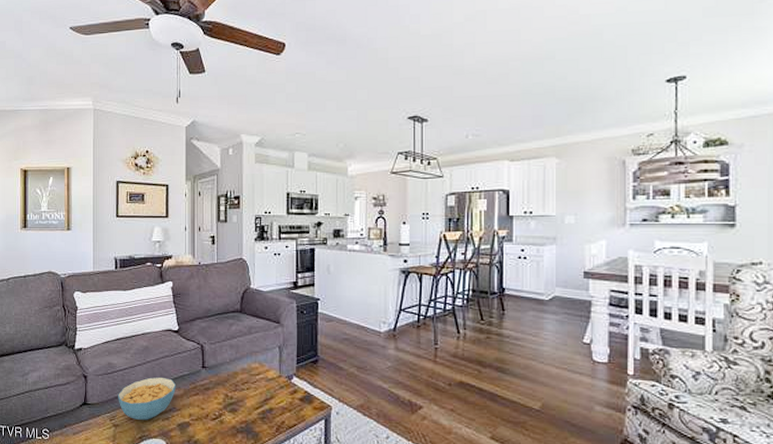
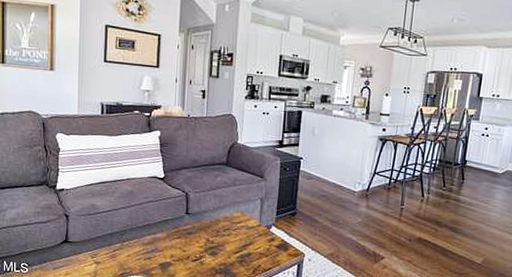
cereal bowl: present [118,377,176,420] -> none [100,220,159,259]

